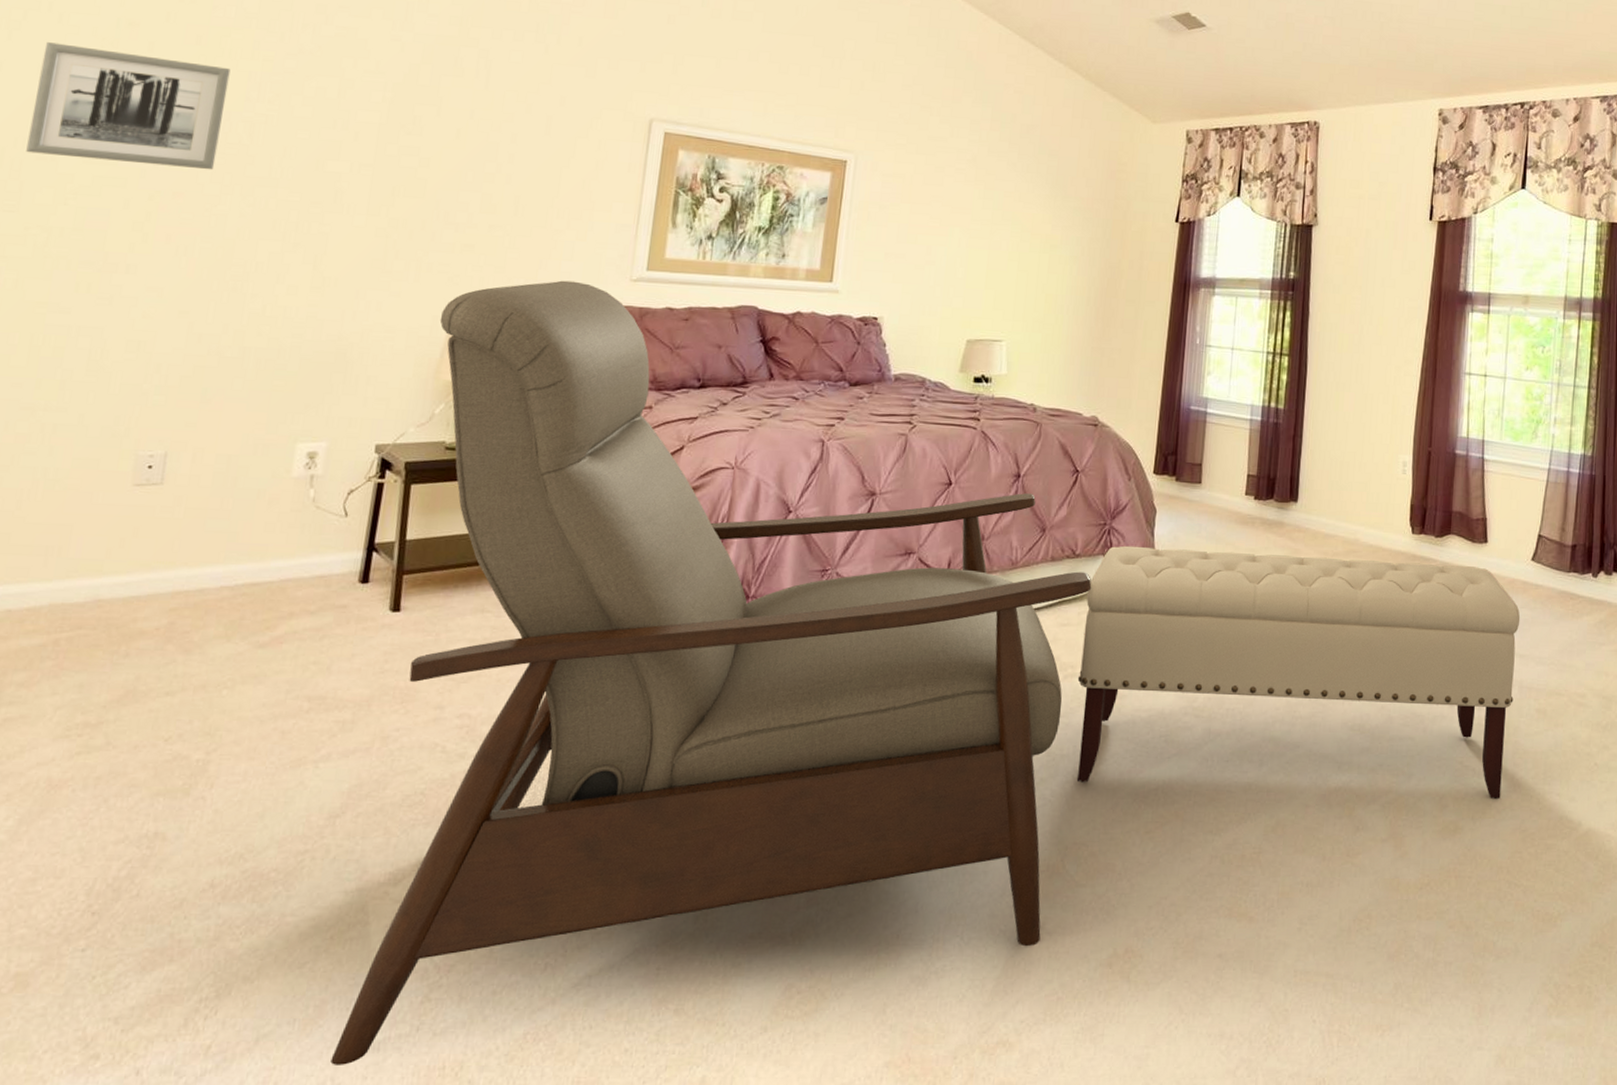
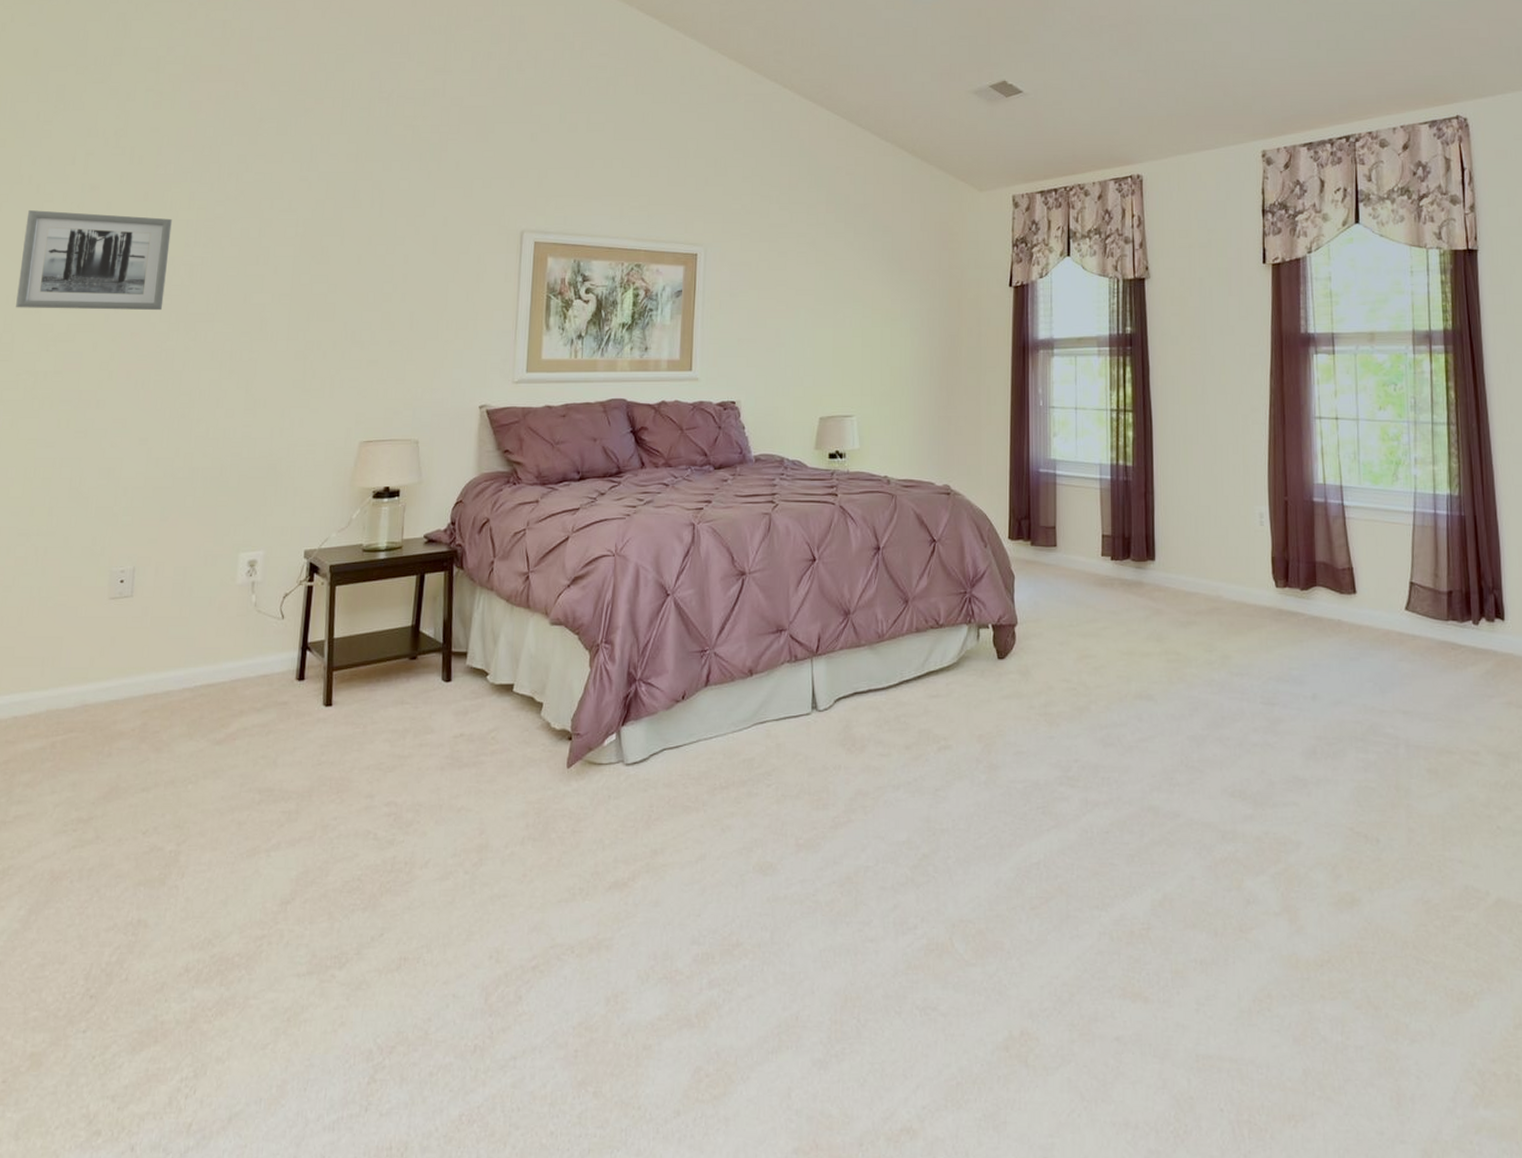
chair: present [330,280,1092,1065] -> none [293,387,957,1144]
bench: present [1077,545,1521,799] -> none [951,613,1401,867]

